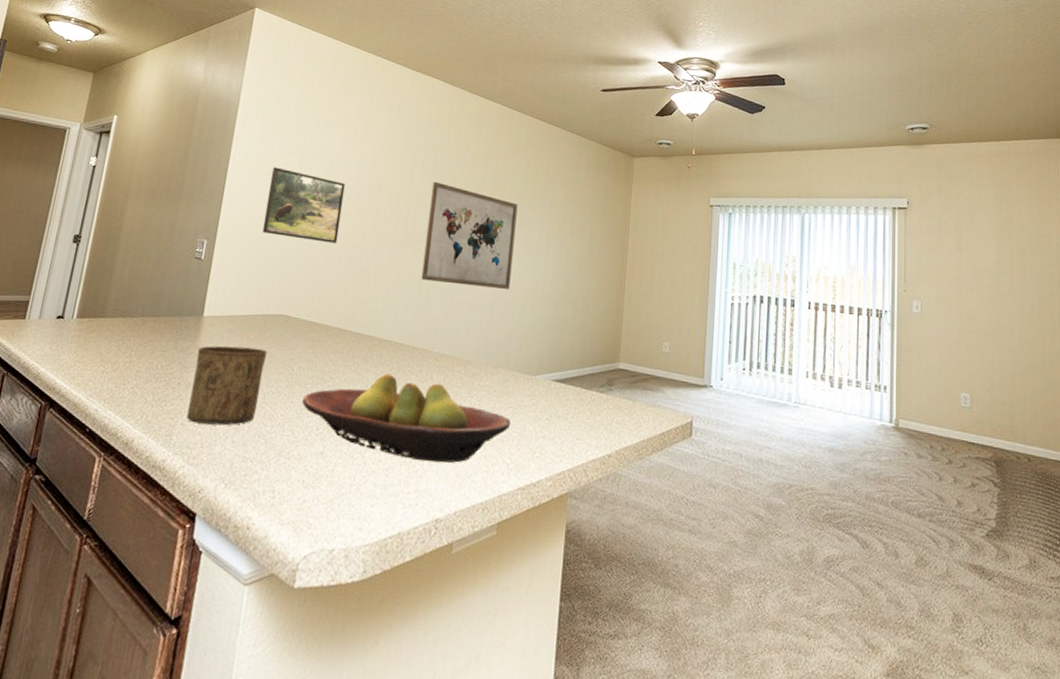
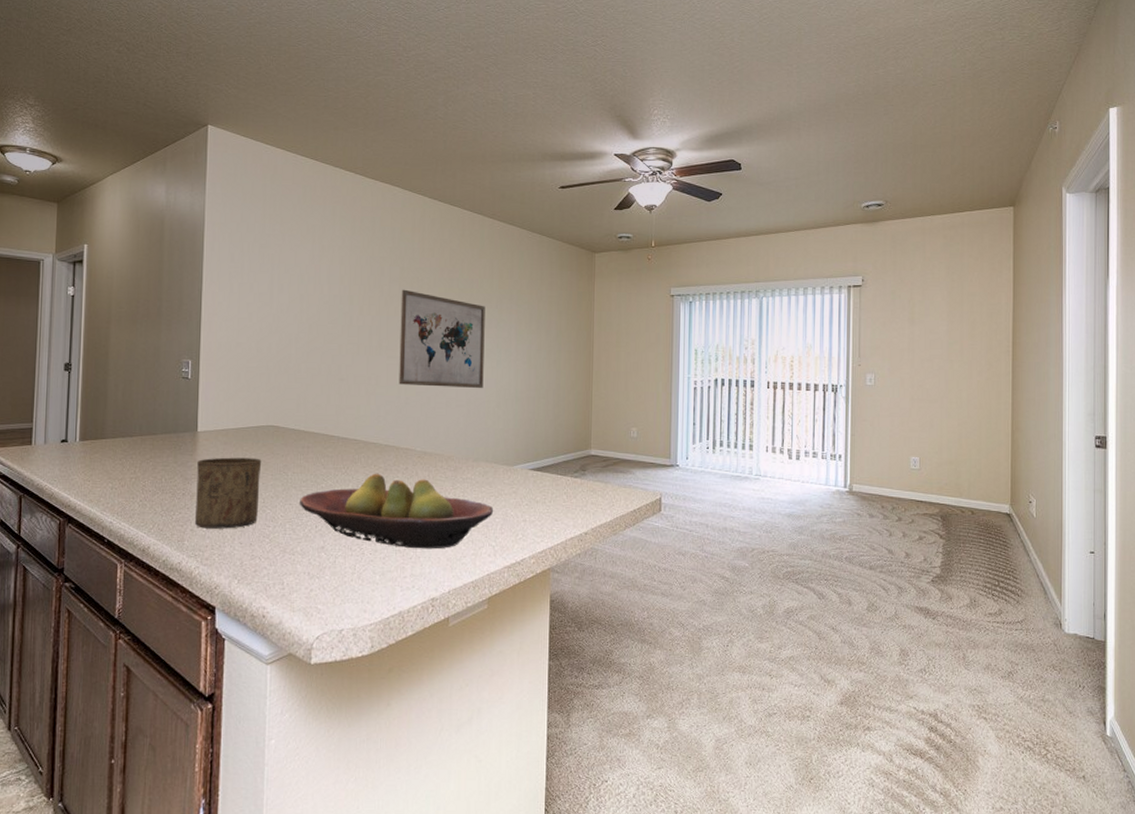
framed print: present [262,167,345,243] -> none [243,285,317,355]

